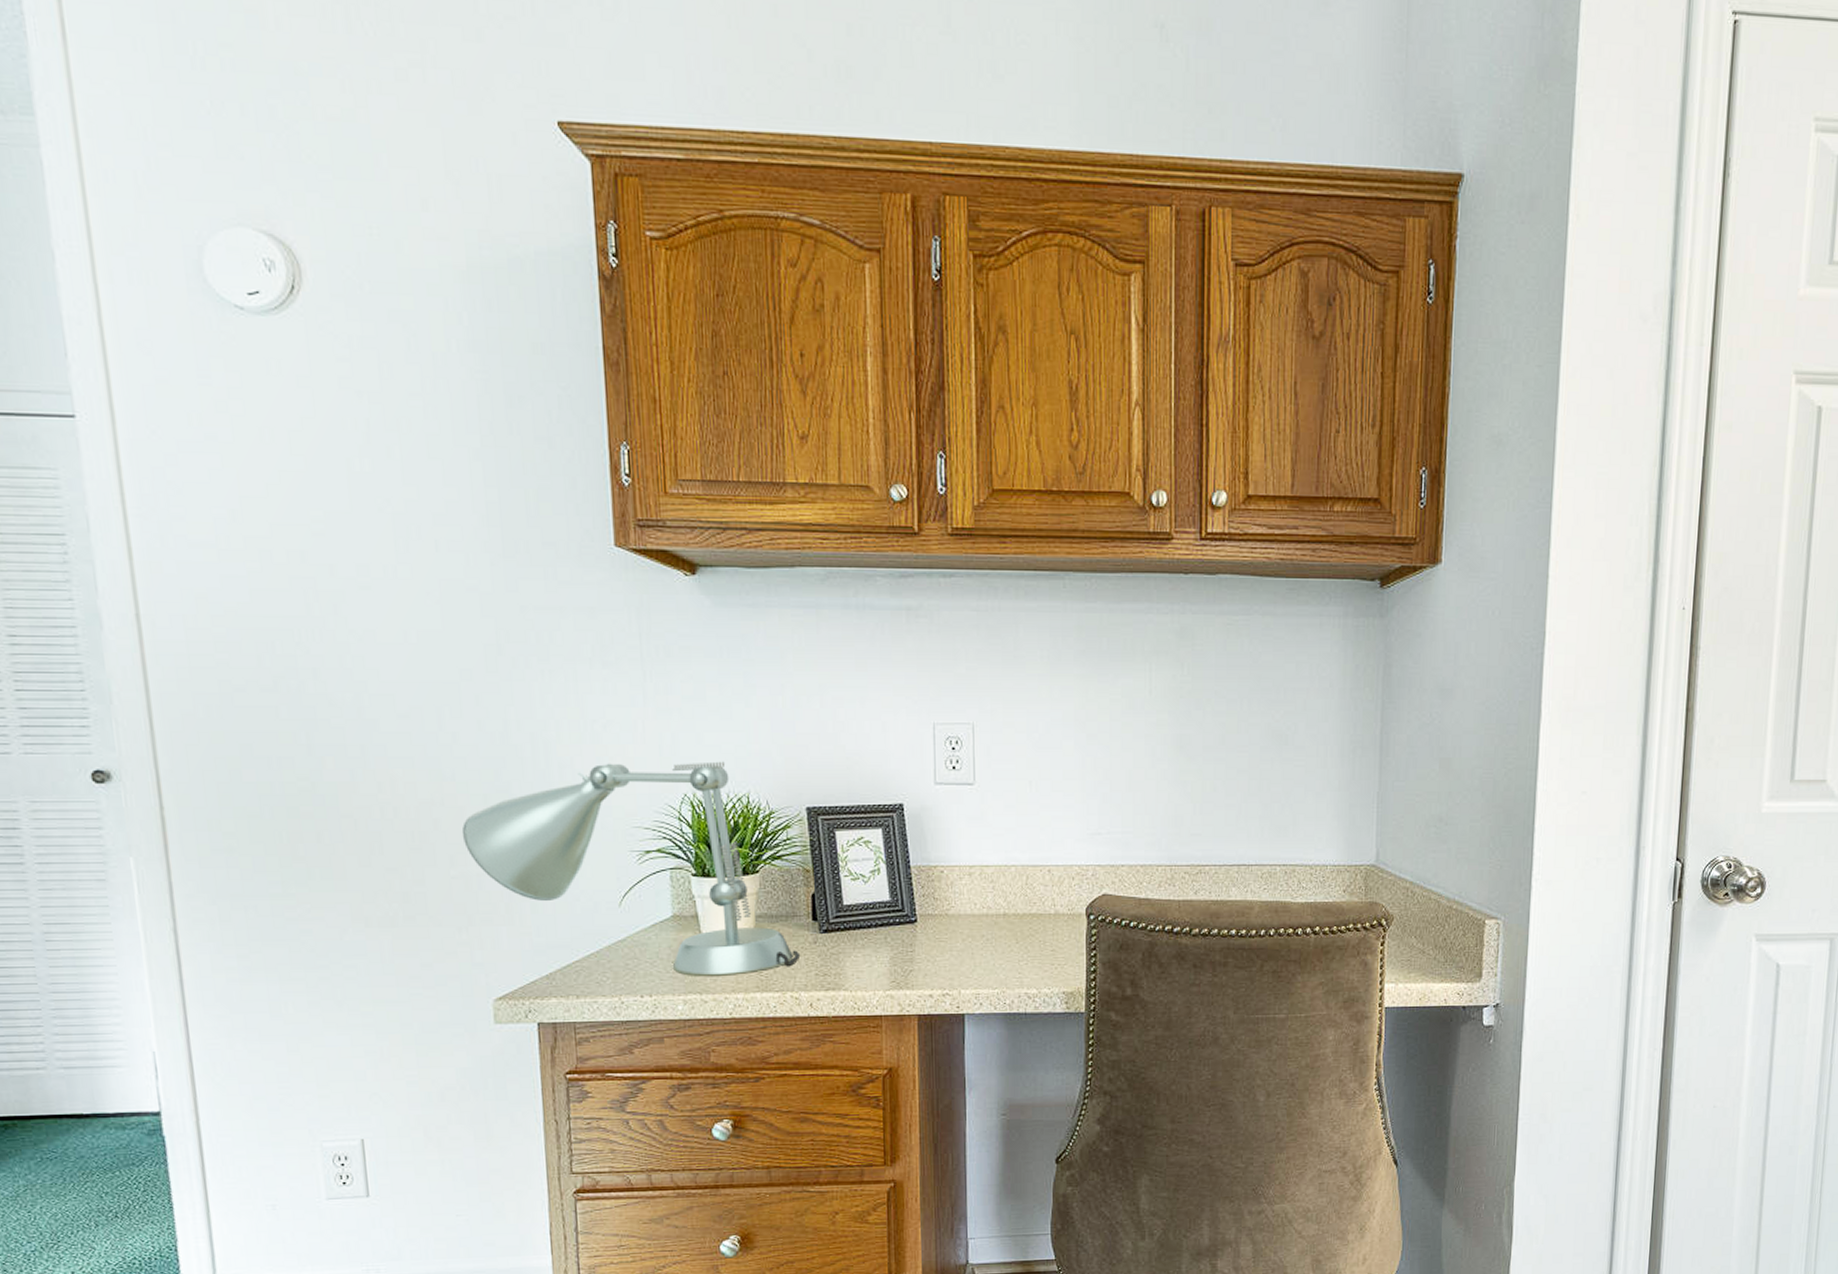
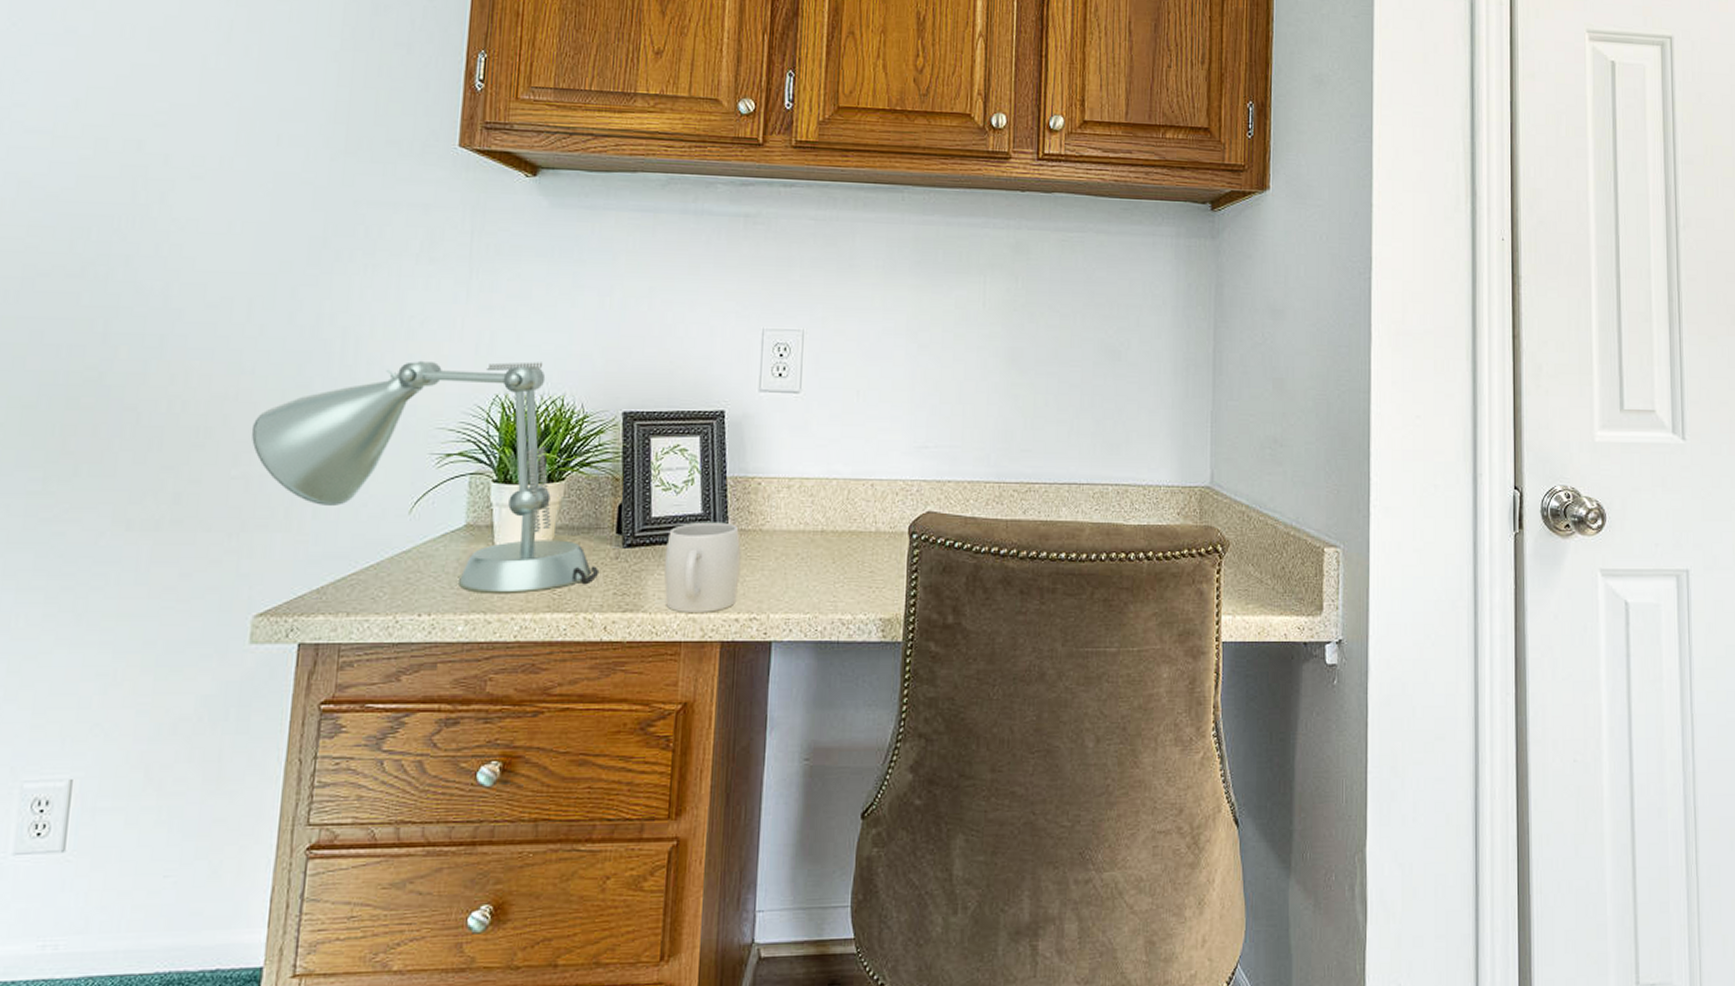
mug: none [859,908,931,991] -> present [663,522,741,614]

